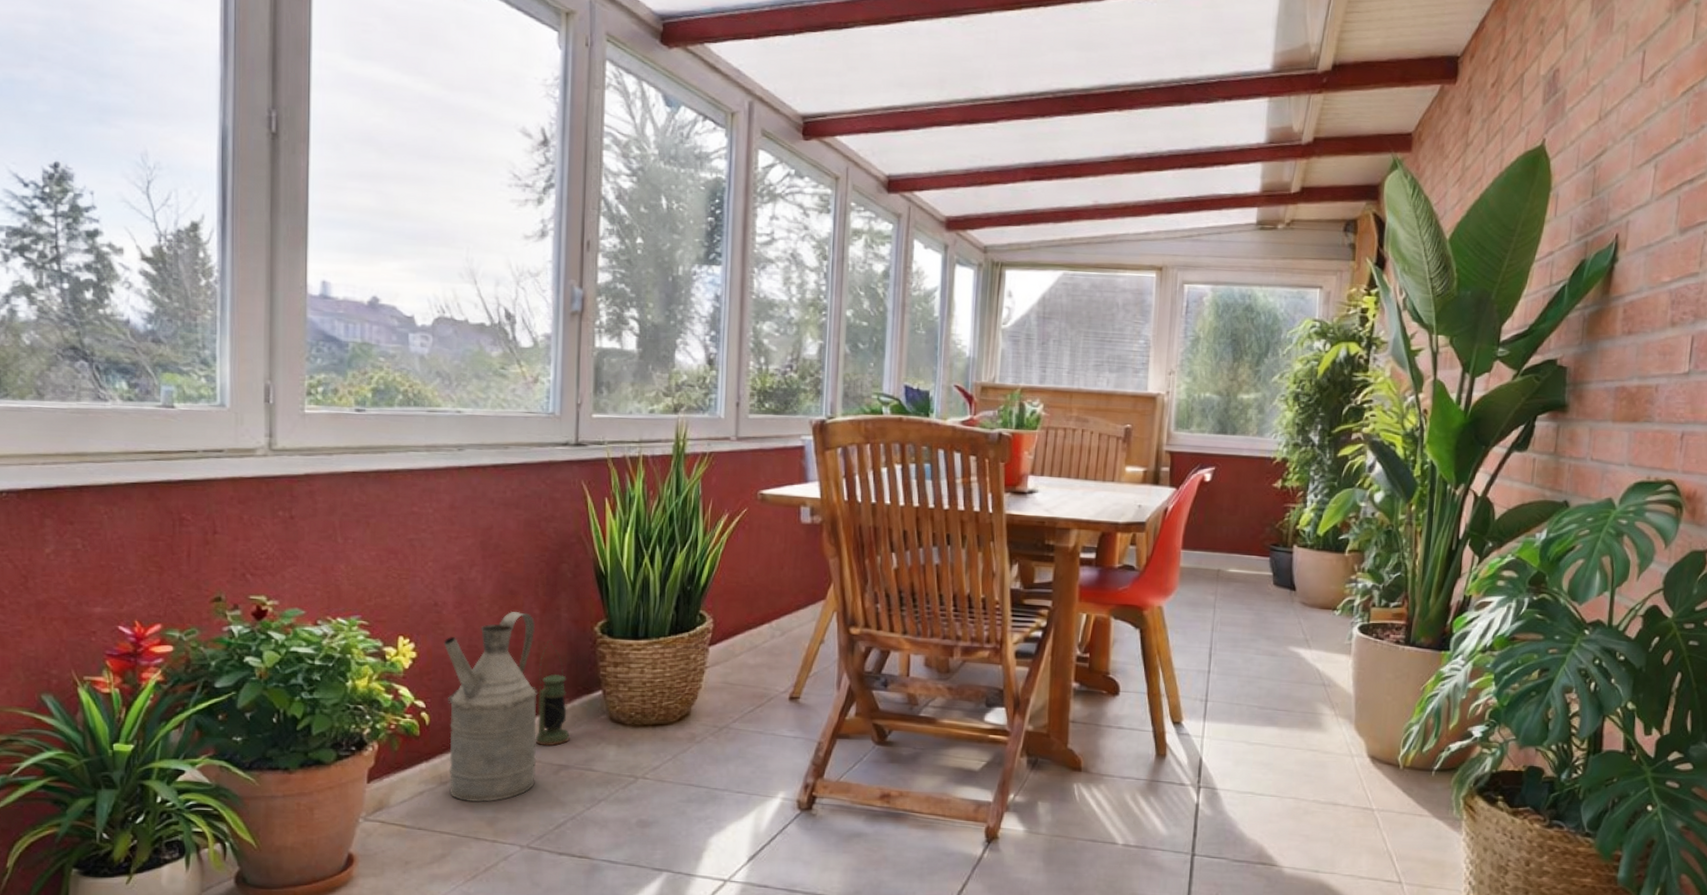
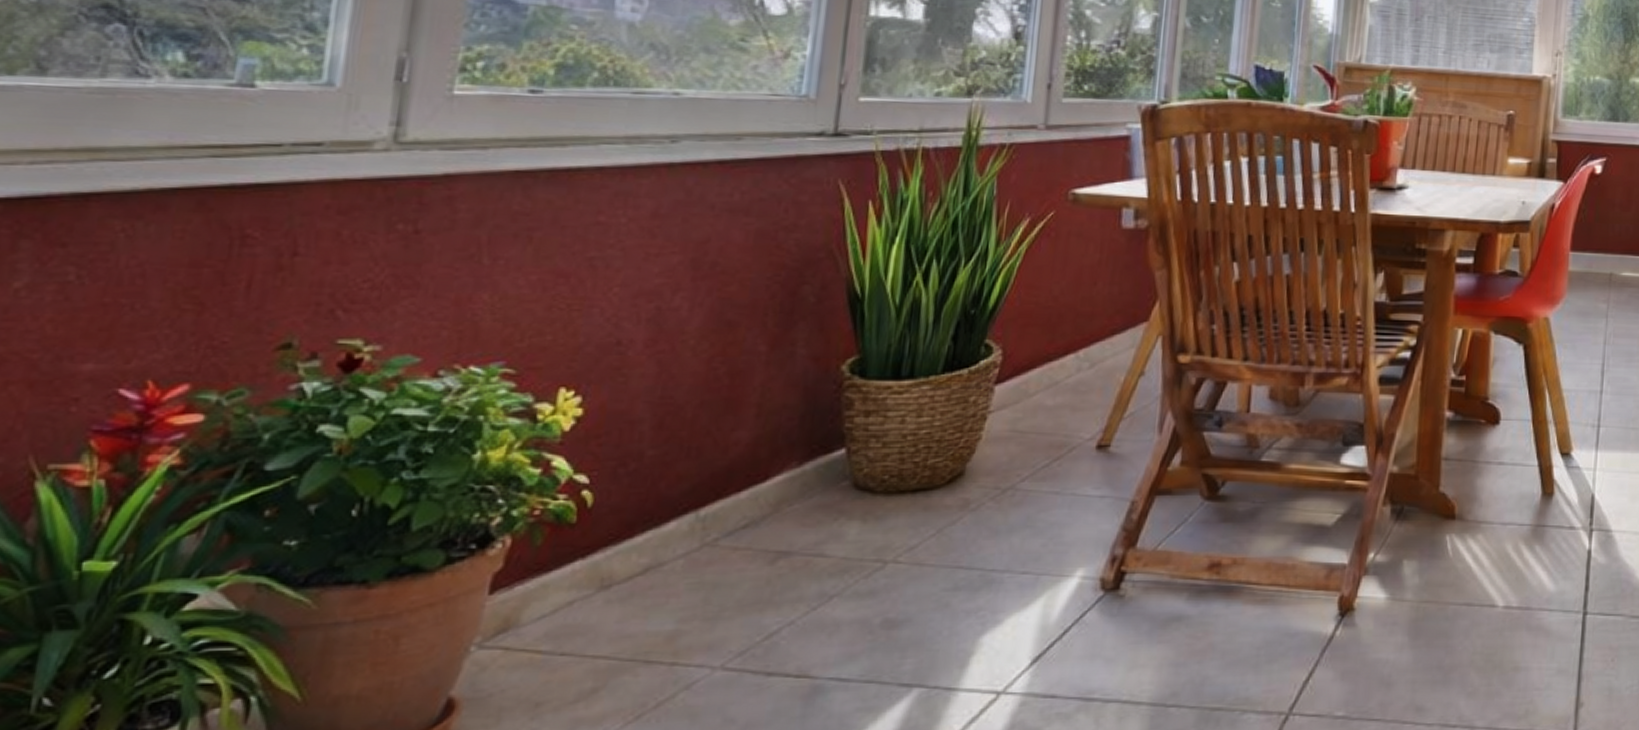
watering can: present [443,611,539,803] -> none [613,348,760,611]
lantern: present [535,640,570,747] -> none [745,384,798,527]

